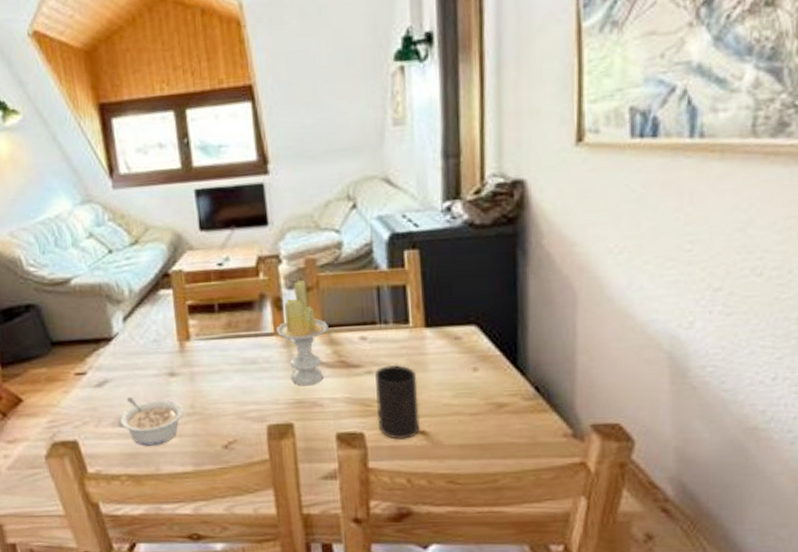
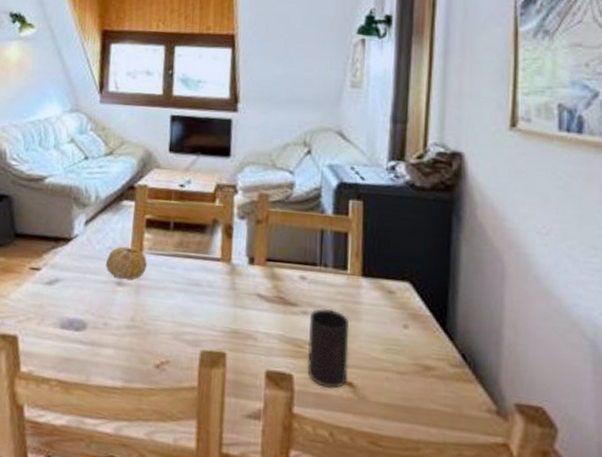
legume: present [120,396,183,446] -> none [62,299,124,354]
fruit: none [153,336,197,370] -> present [105,246,147,281]
candle: present [276,279,329,386] -> none [223,211,272,317]

